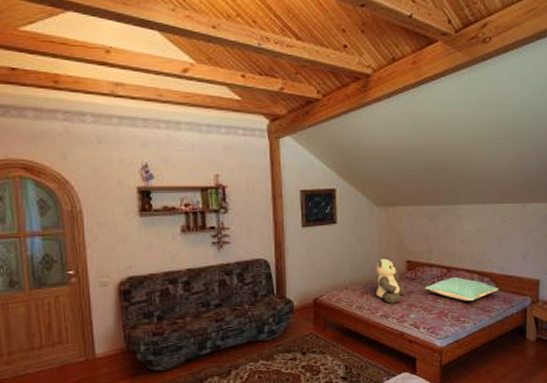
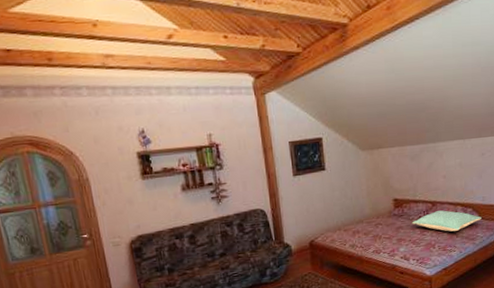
teddy bear: present [375,257,406,304] -> none [366,197,394,240]

